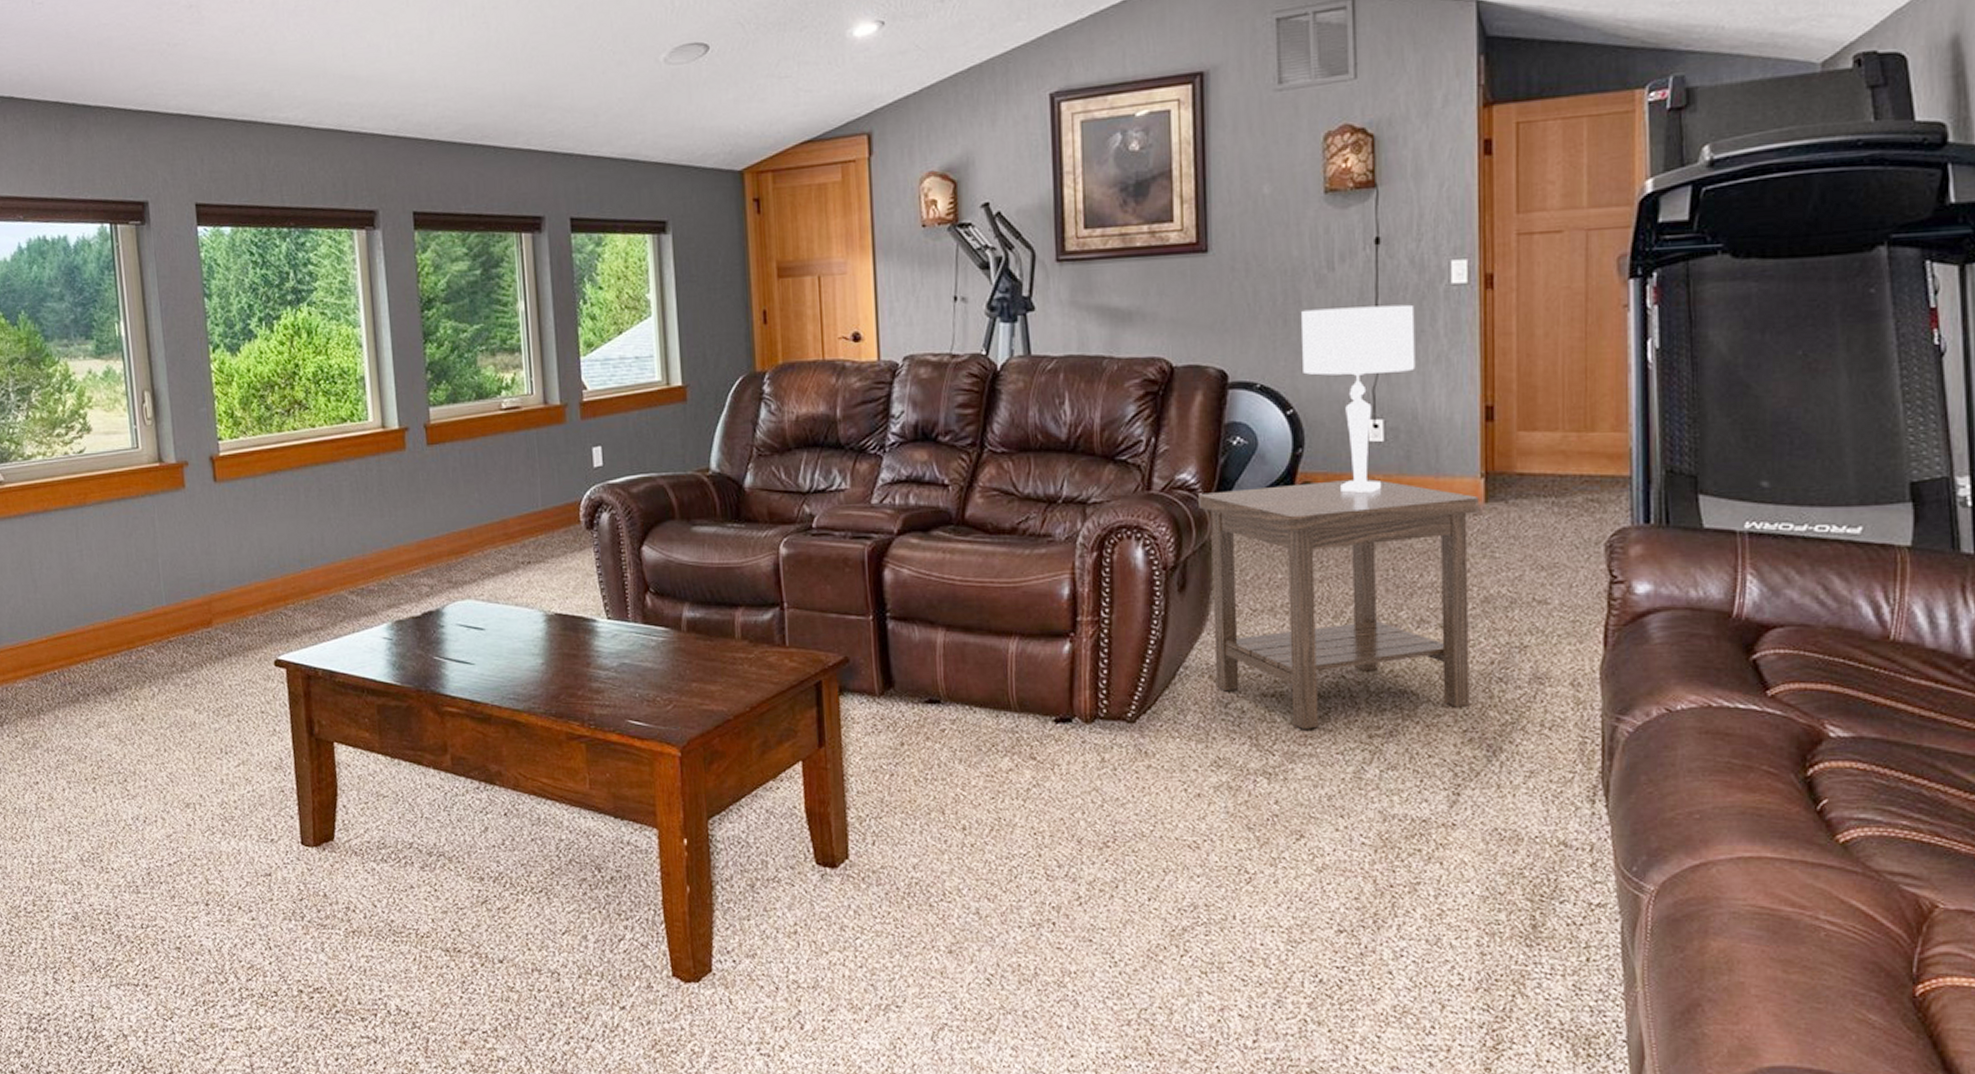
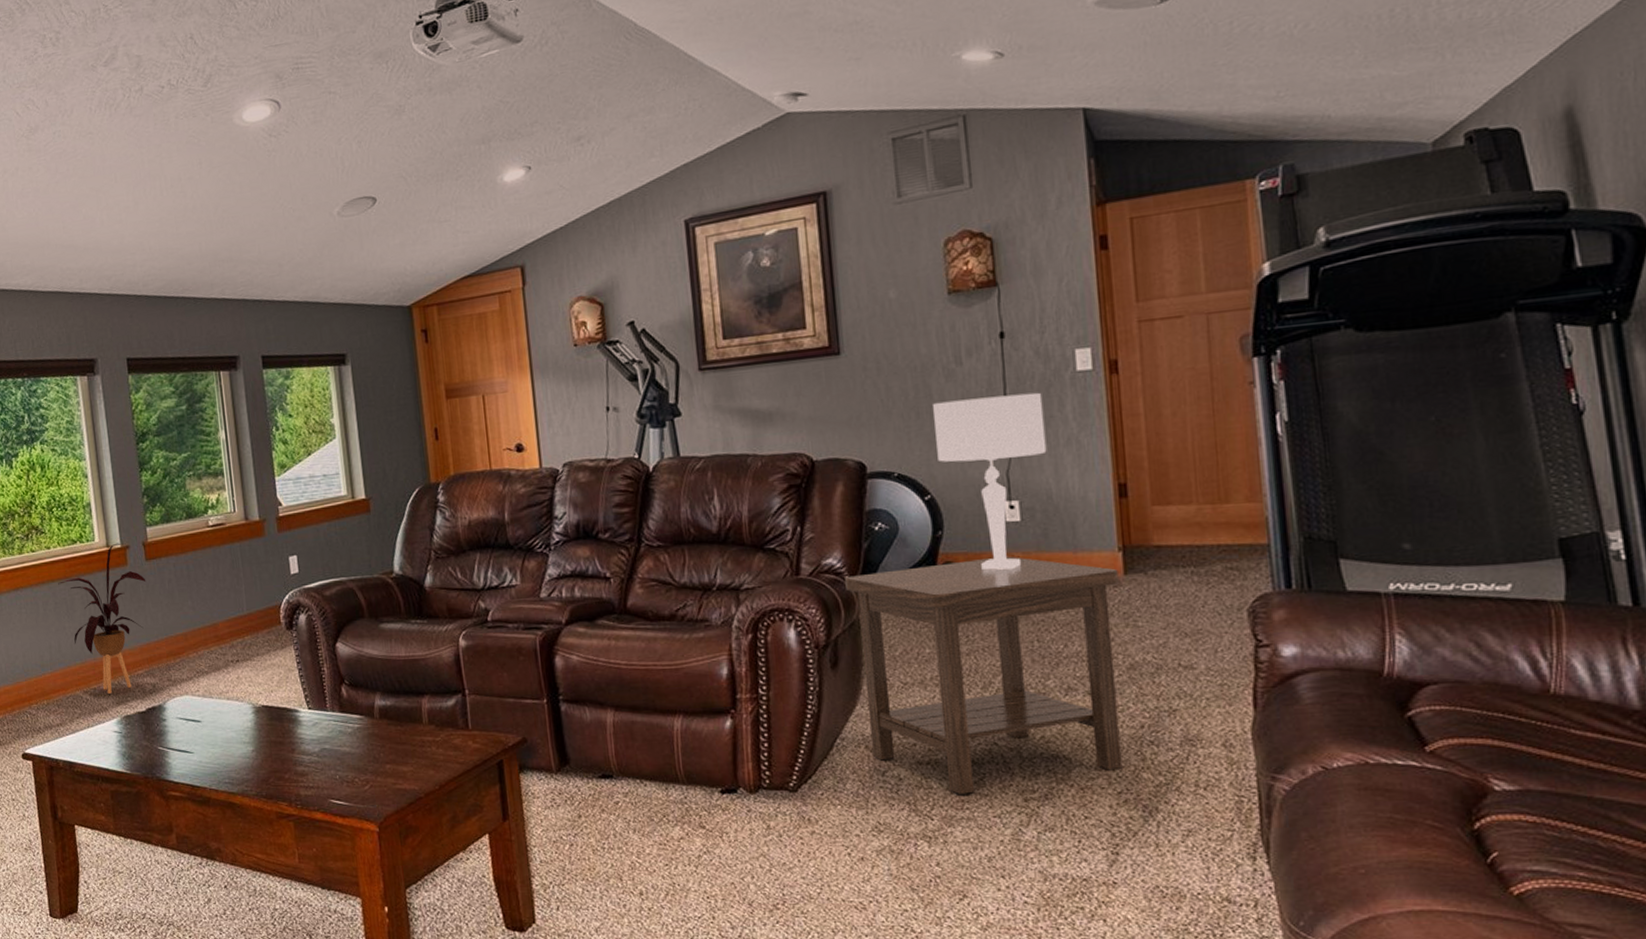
house plant: none [323,423,427,595] -> present [58,543,146,694]

